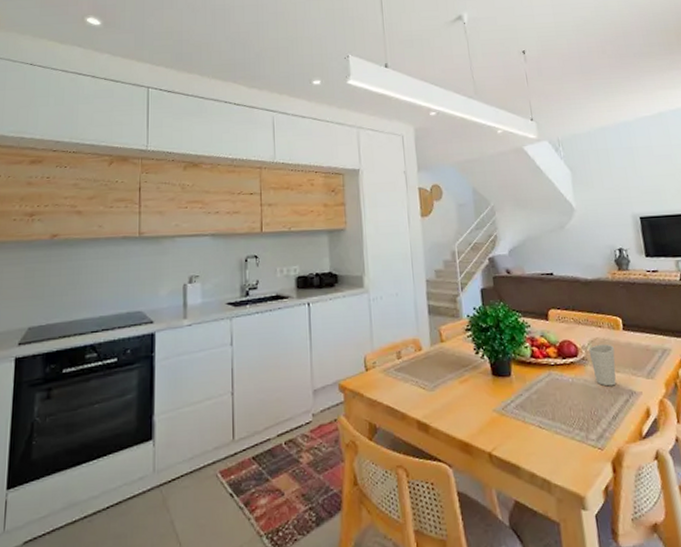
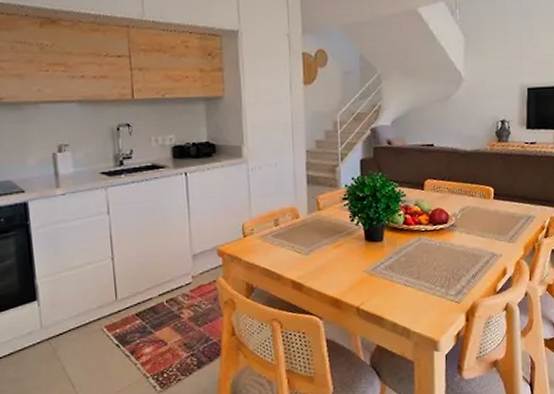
cup: present [588,344,617,386] -> none [458,211,482,250]

